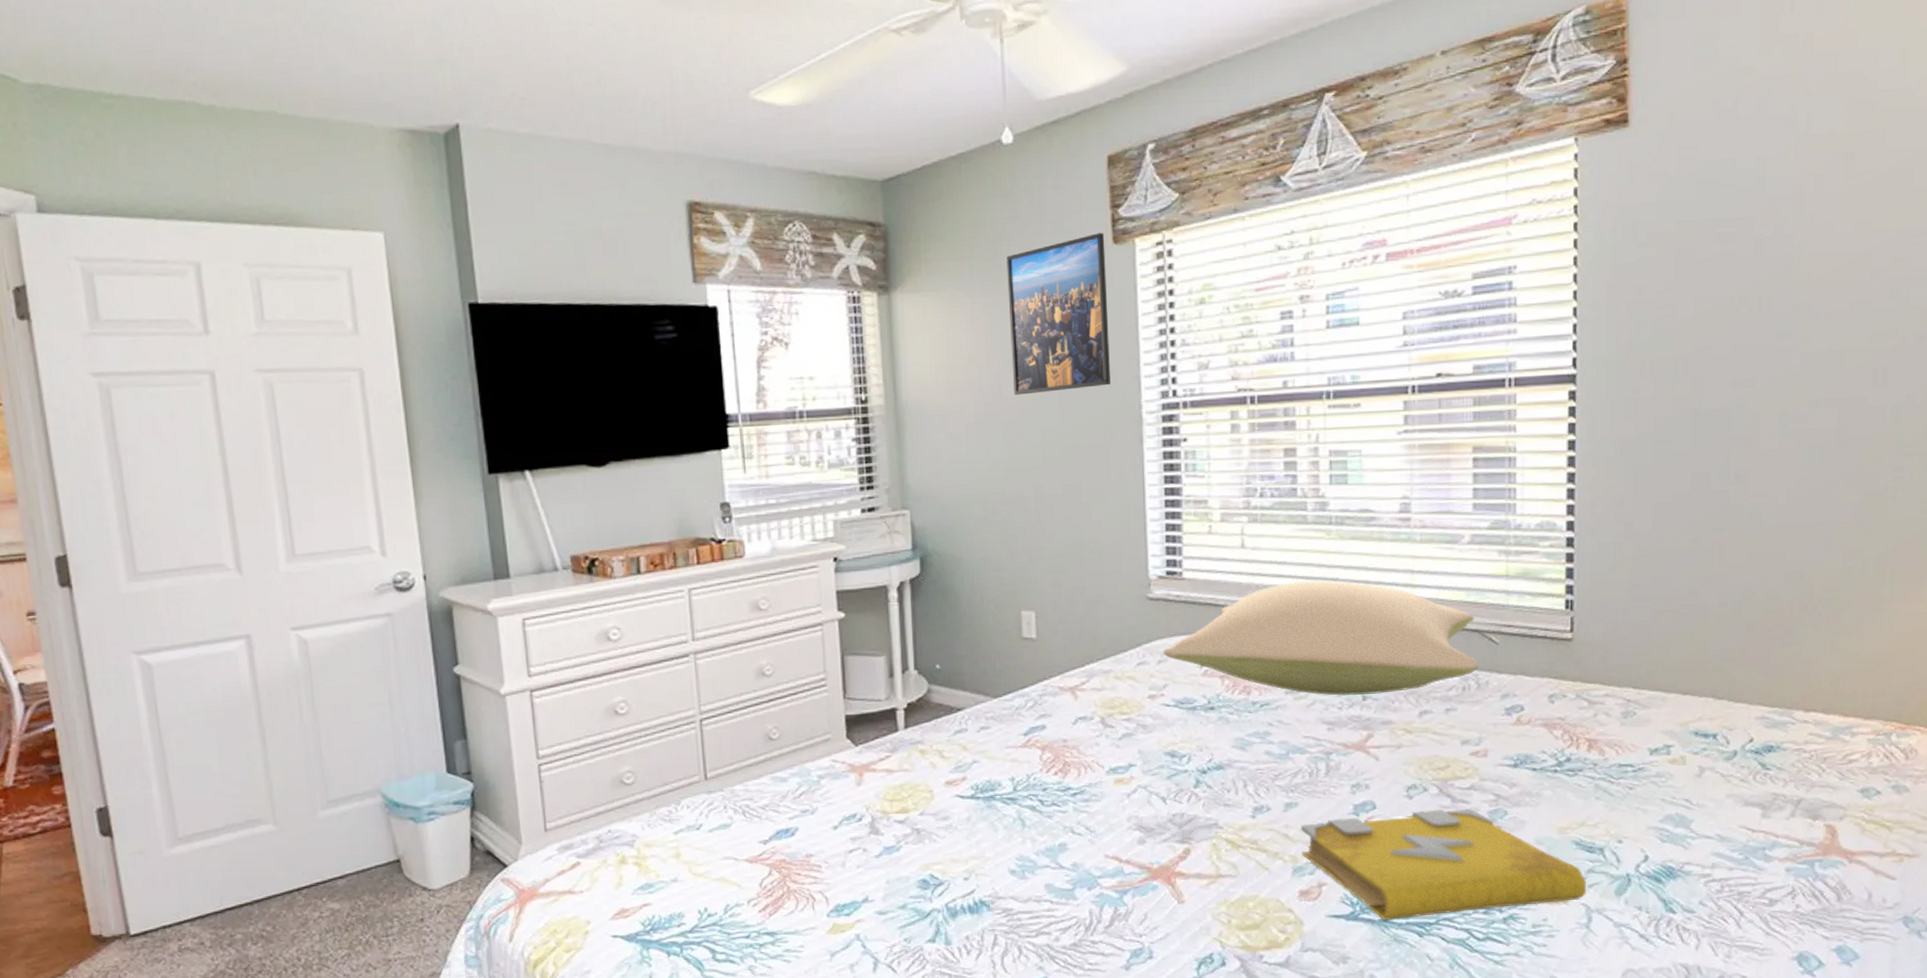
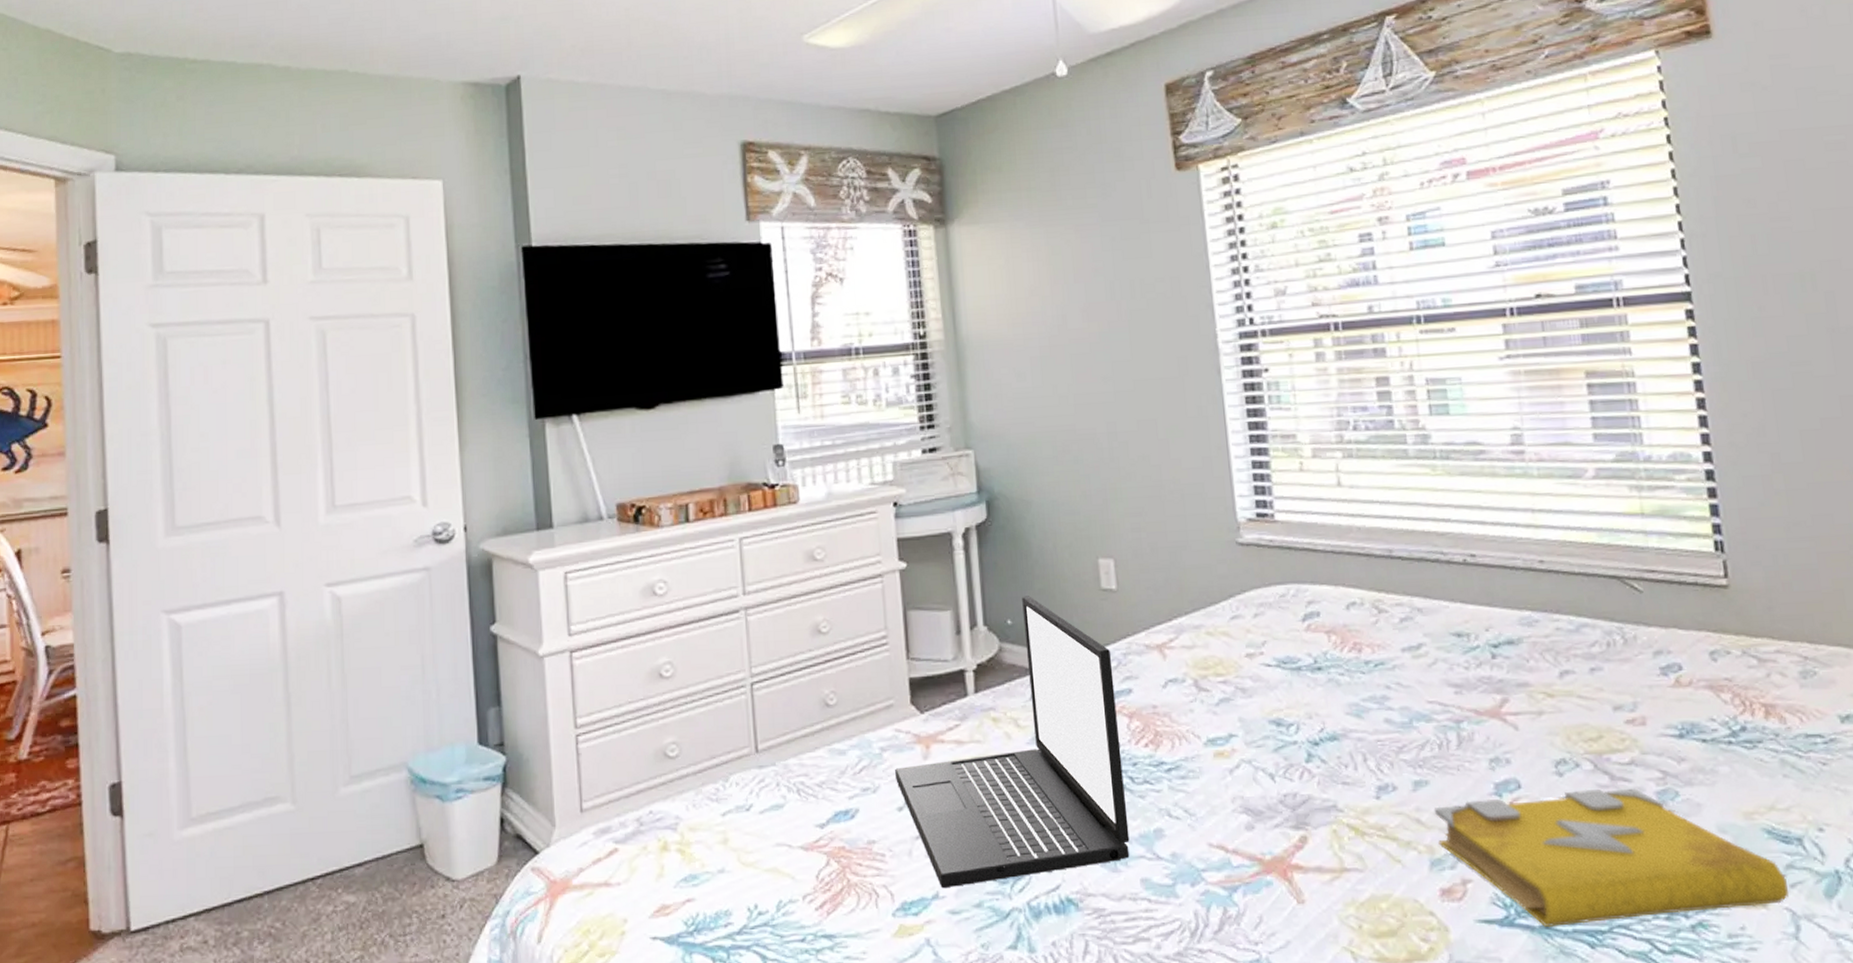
laptop: none [831,643,1037,894] -> present [895,596,1130,889]
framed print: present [1007,233,1111,395] -> none [1066,160,1183,327]
pillow: present [1164,580,1478,696] -> none [1260,520,1622,654]

